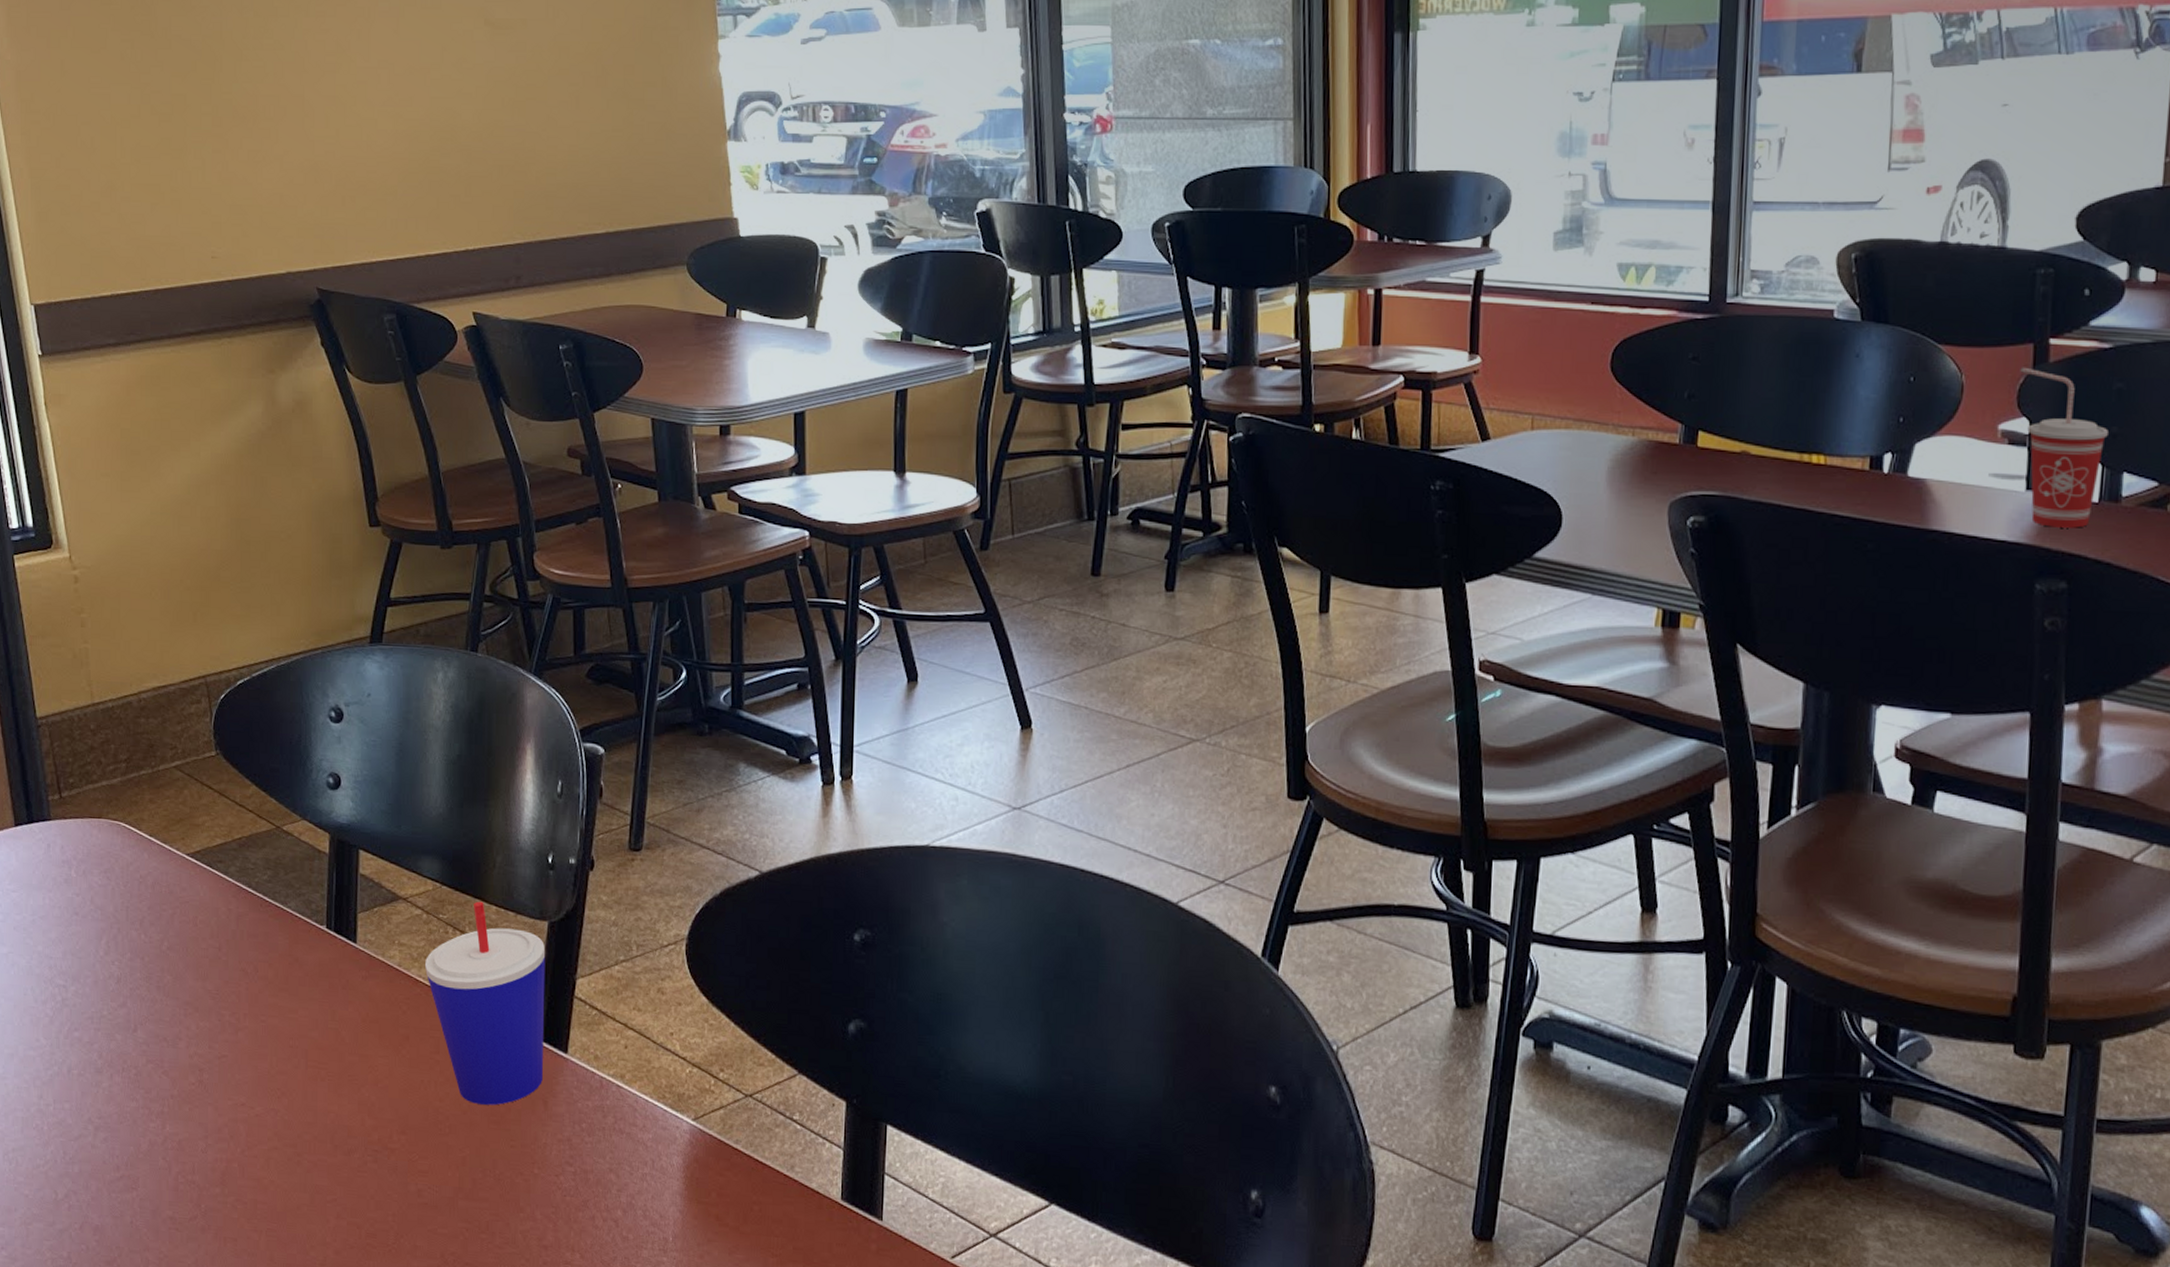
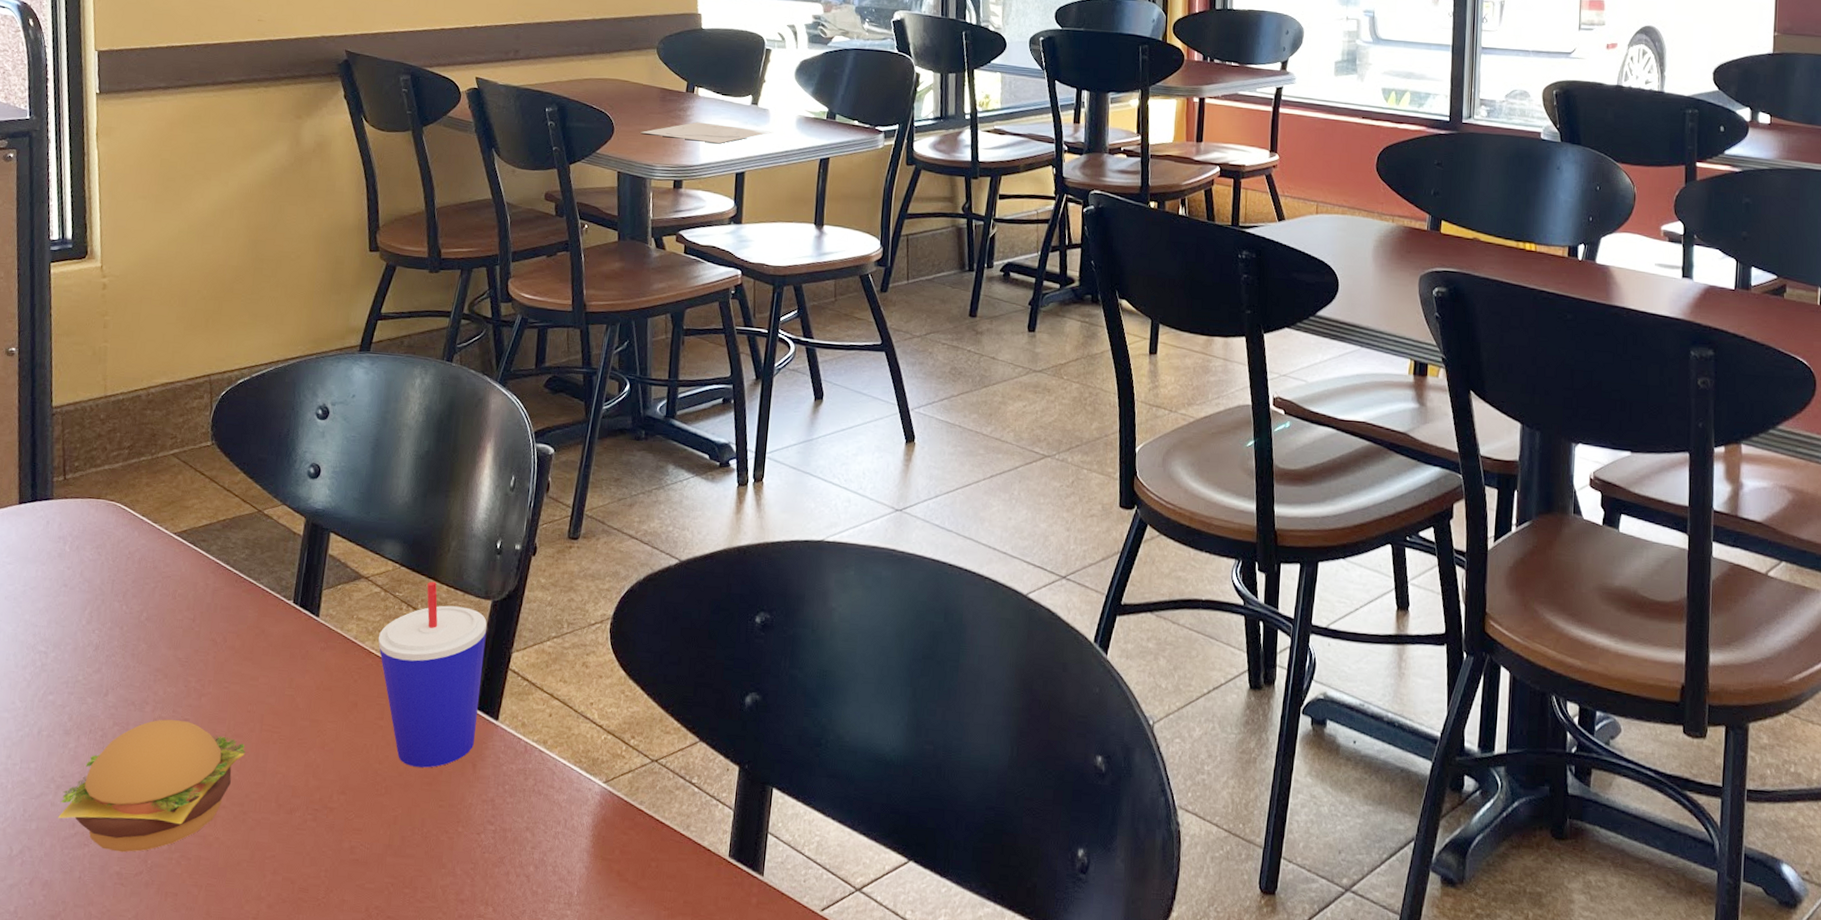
hamburger: none [101,1056,293,1196] -> present [58,719,246,853]
napkin: none [675,352,836,379] -> present [640,122,773,144]
beverage cup: present [2020,367,2108,528] -> none [1676,183,1740,309]

